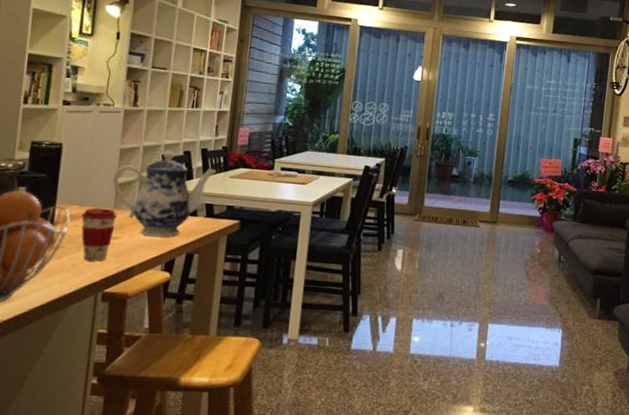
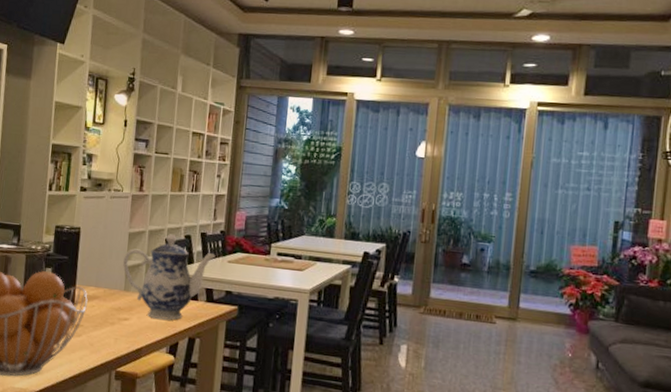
coffee cup: present [80,207,117,262] -> none [96,289,127,341]

